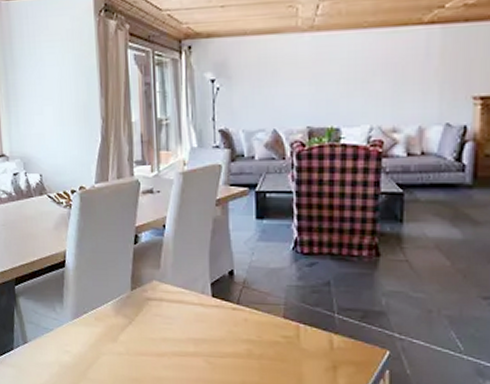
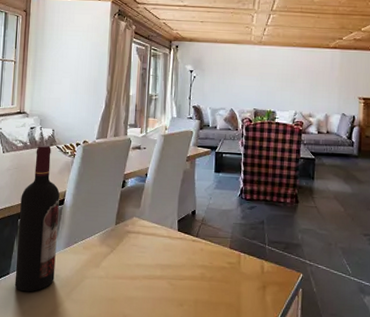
wine bottle: none [14,195,66,370] -> present [14,145,60,292]

